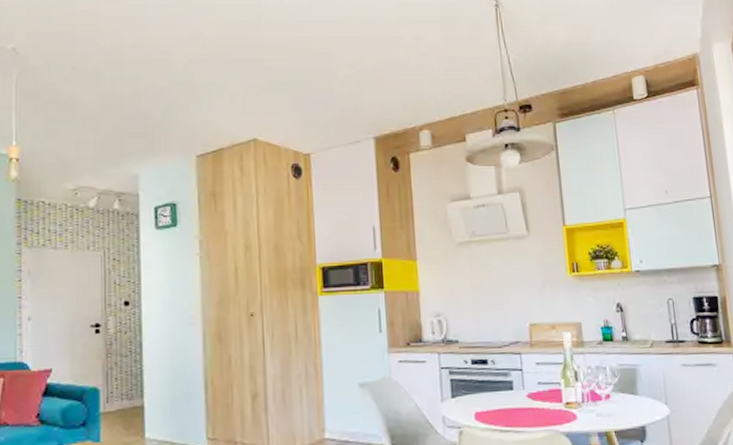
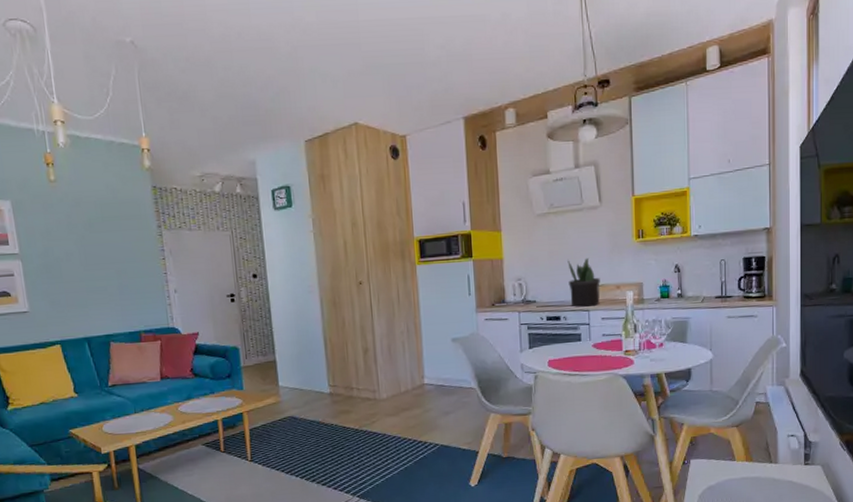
planter: none [493,292,533,349] -> present [567,257,600,307]

